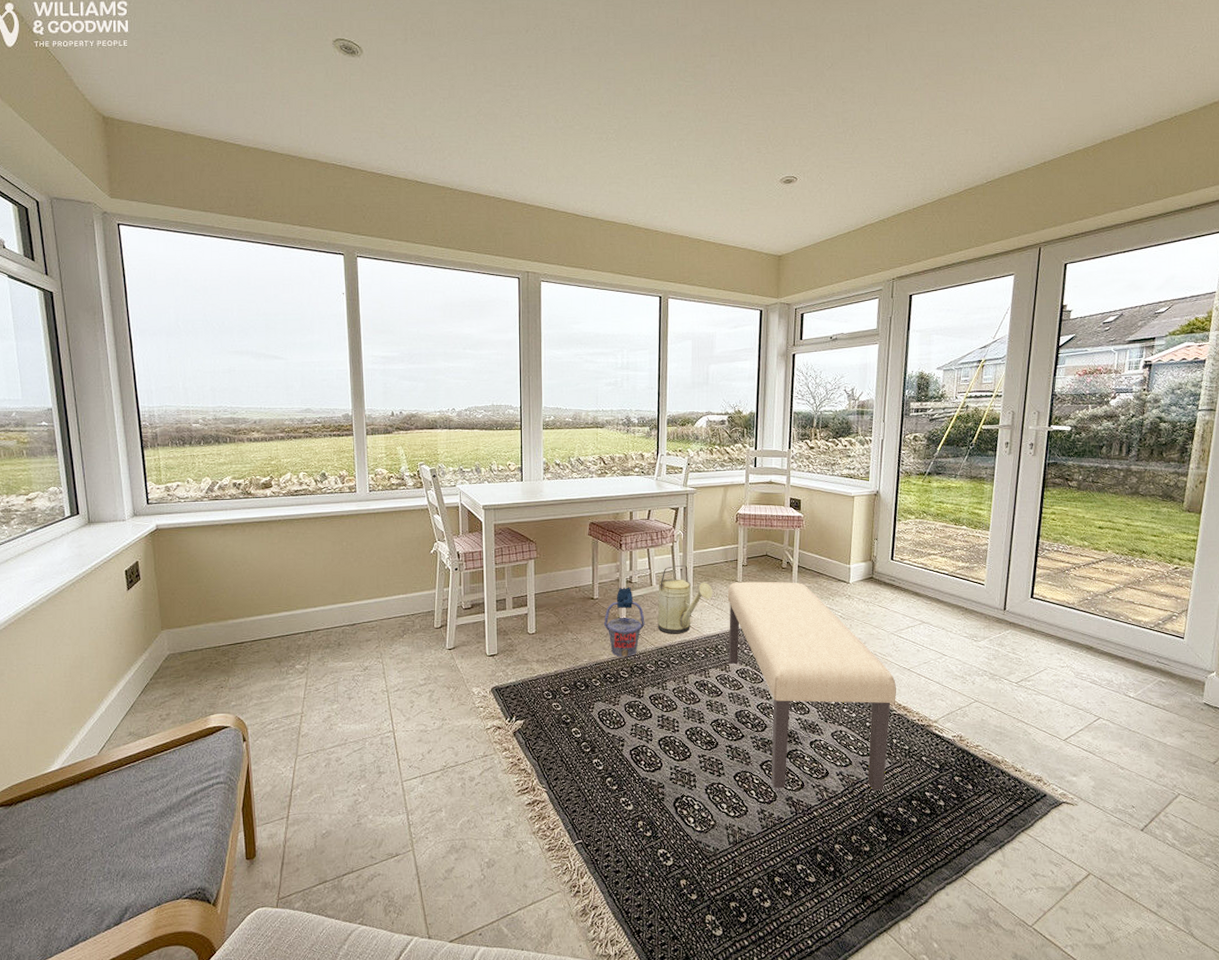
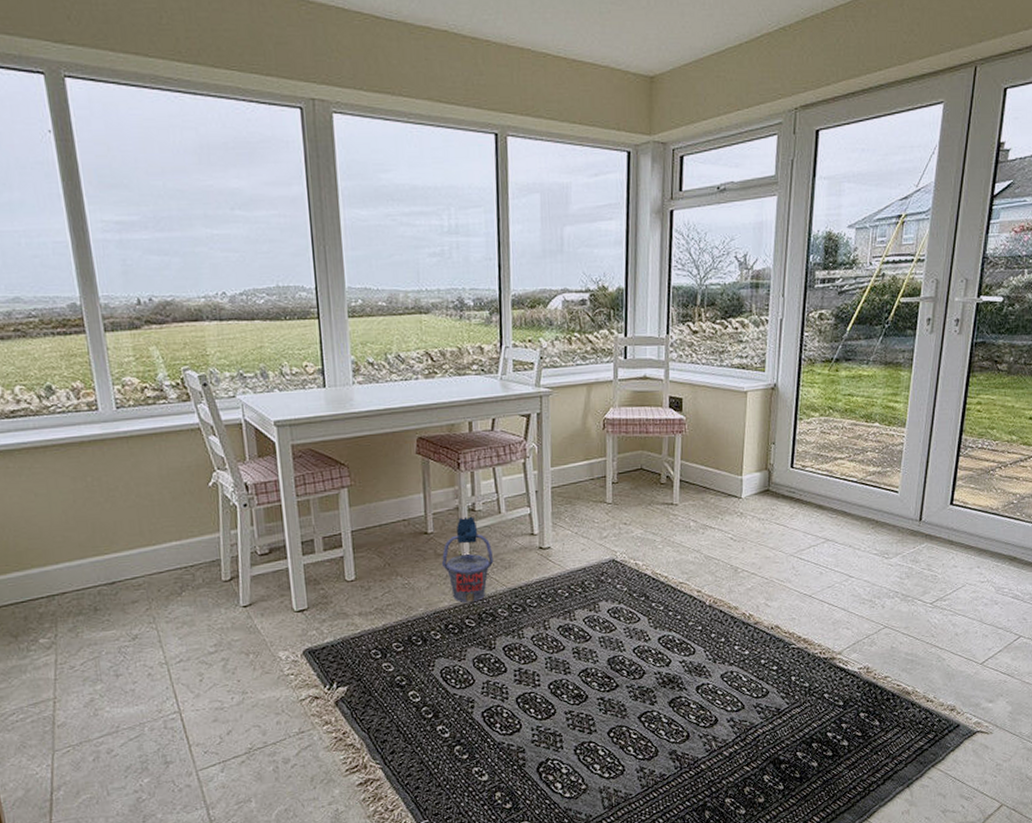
watering can: present [657,564,713,634] -> none [508,485,577,572]
bench: present [727,581,896,791] -> none [594,500,796,743]

